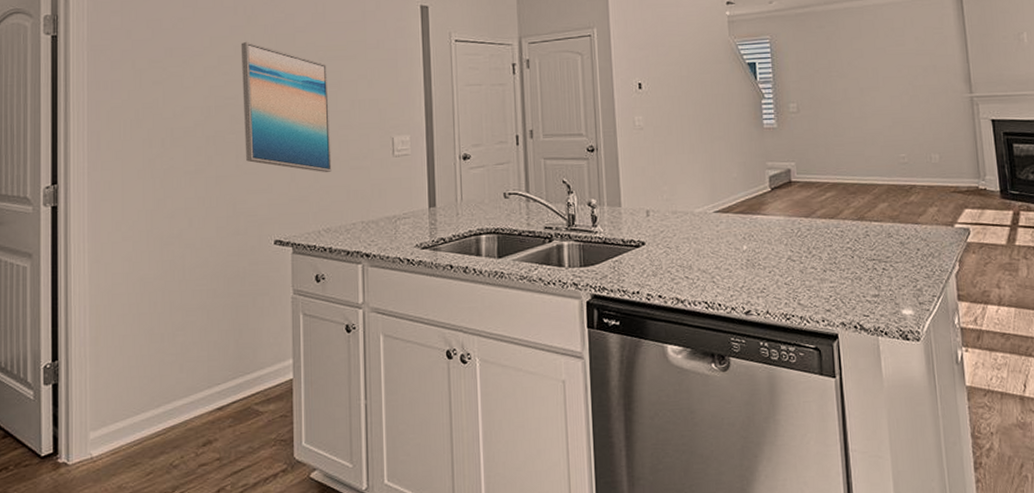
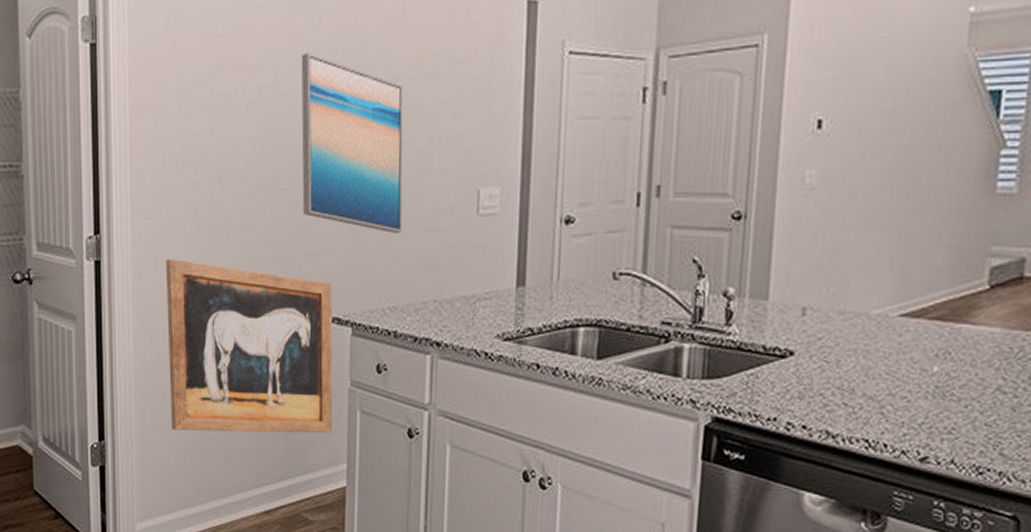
wall art: none [120,201,278,345] -> present [165,259,333,434]

